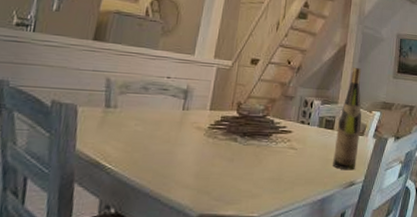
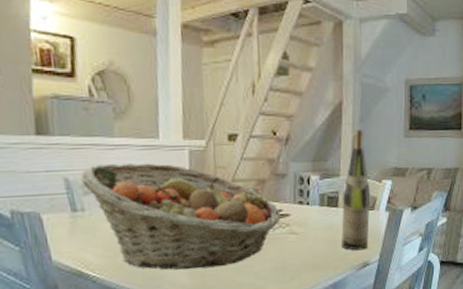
fruit basket: none [120,70,284,172] -> present [80,163,281,270]

